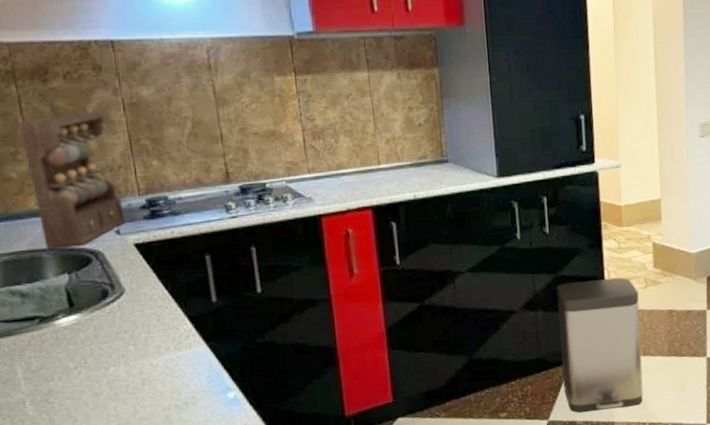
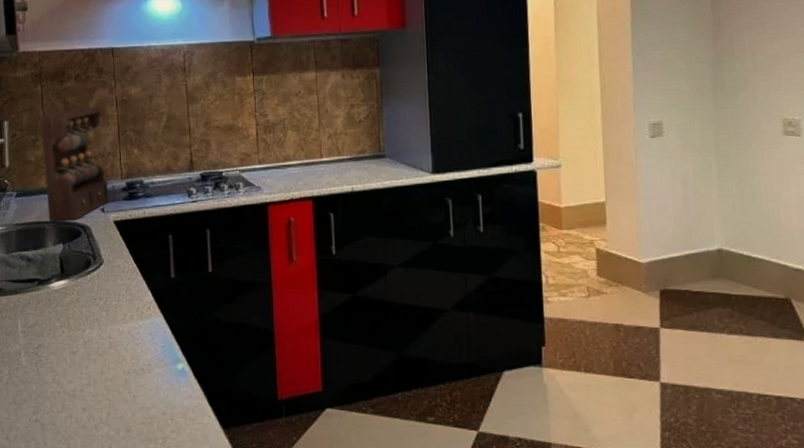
pedal bin: present [556,277,643,413] -> none [490,283,585,428]

